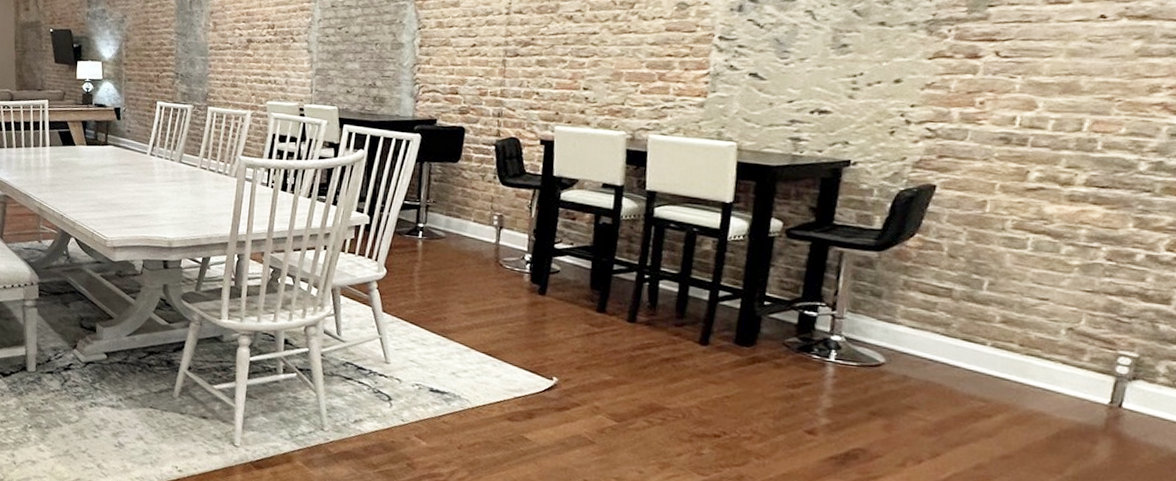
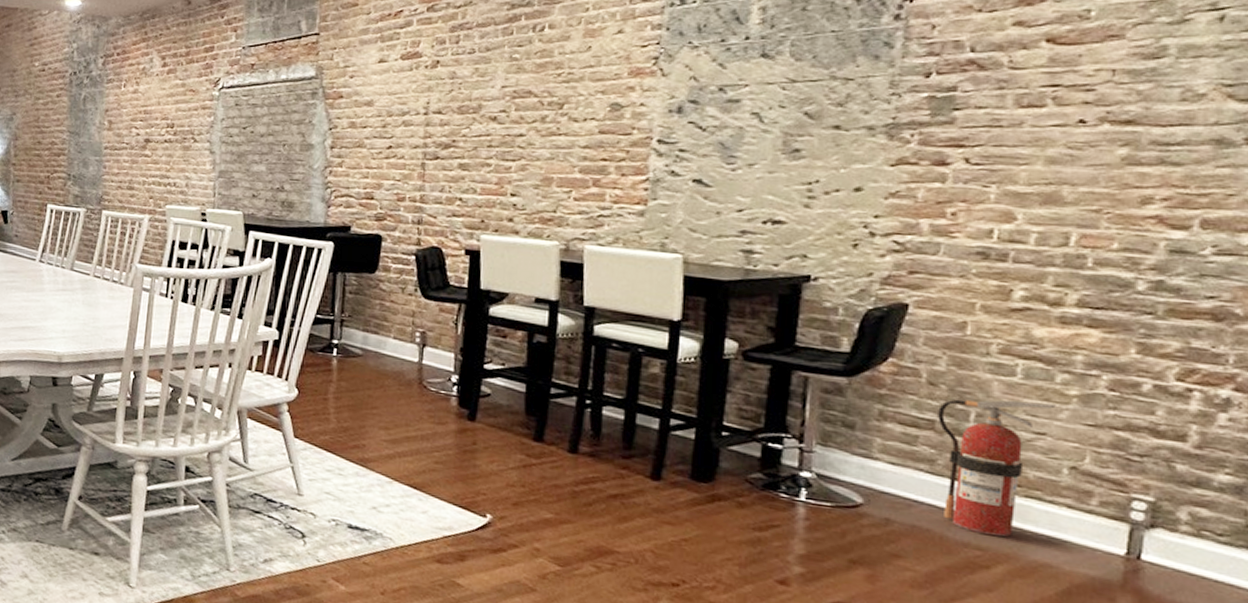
fire extinguisher: none [955,269,1060,390] -> present [938,399,1056,537]

